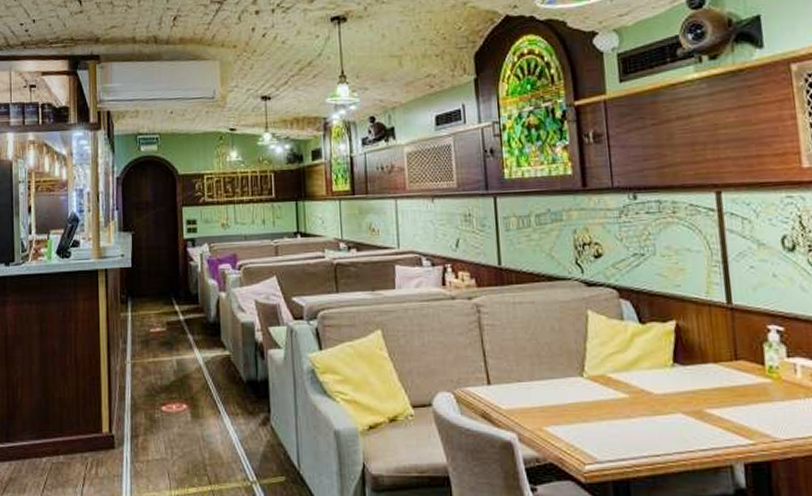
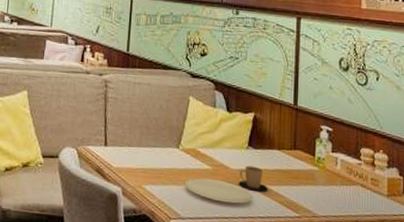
plate: none [597,409,689,437] -> present [185,177,253,204]
cup: none [667,387,707,418] -> present [238,165,268,192]

